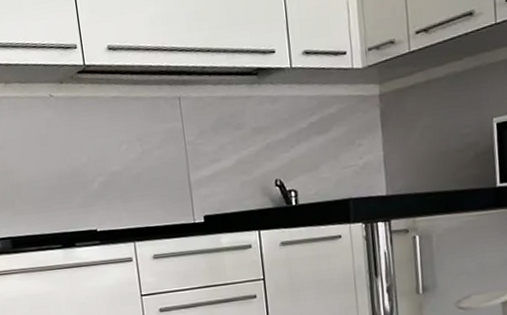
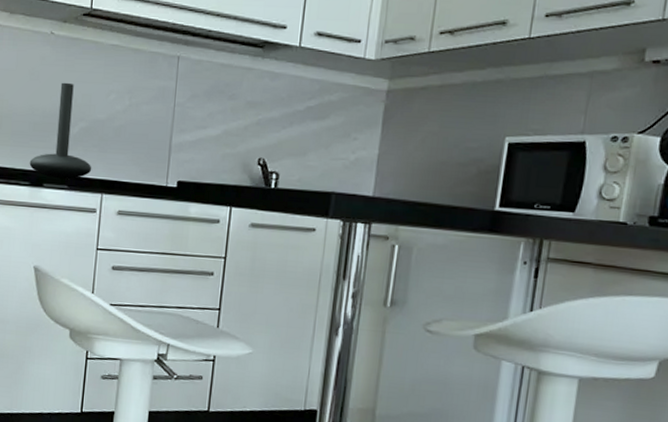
paper towel holder: none [56,141,120,236] -> present [29,82,92,179]

